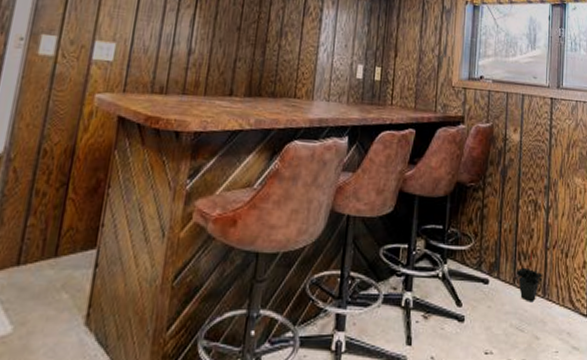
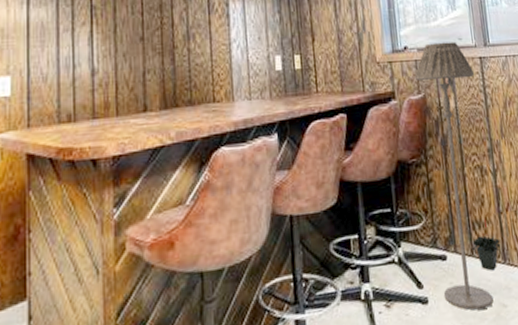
floor lamp: none [480,77,544,337] -> present [414,42,493,311]

